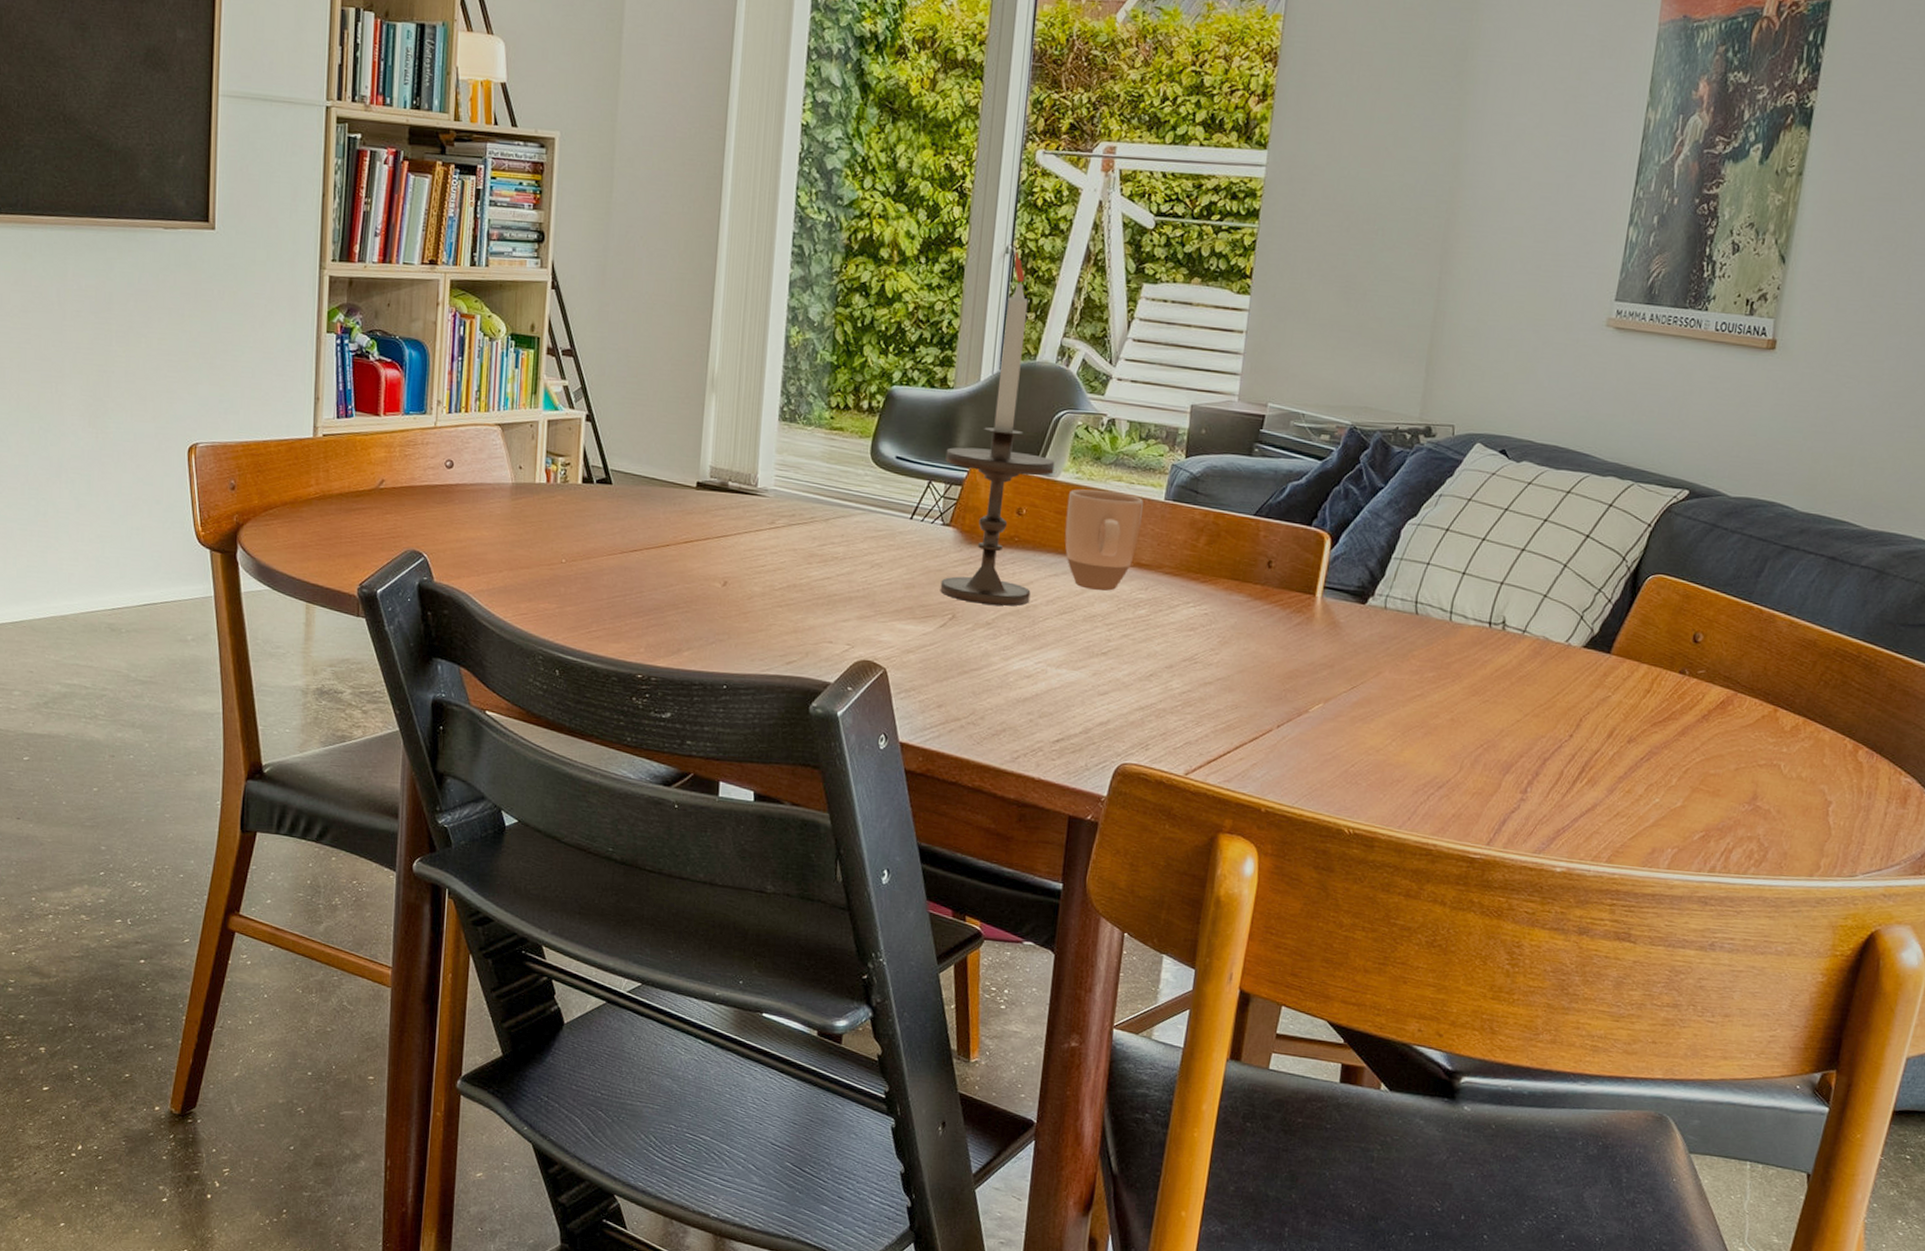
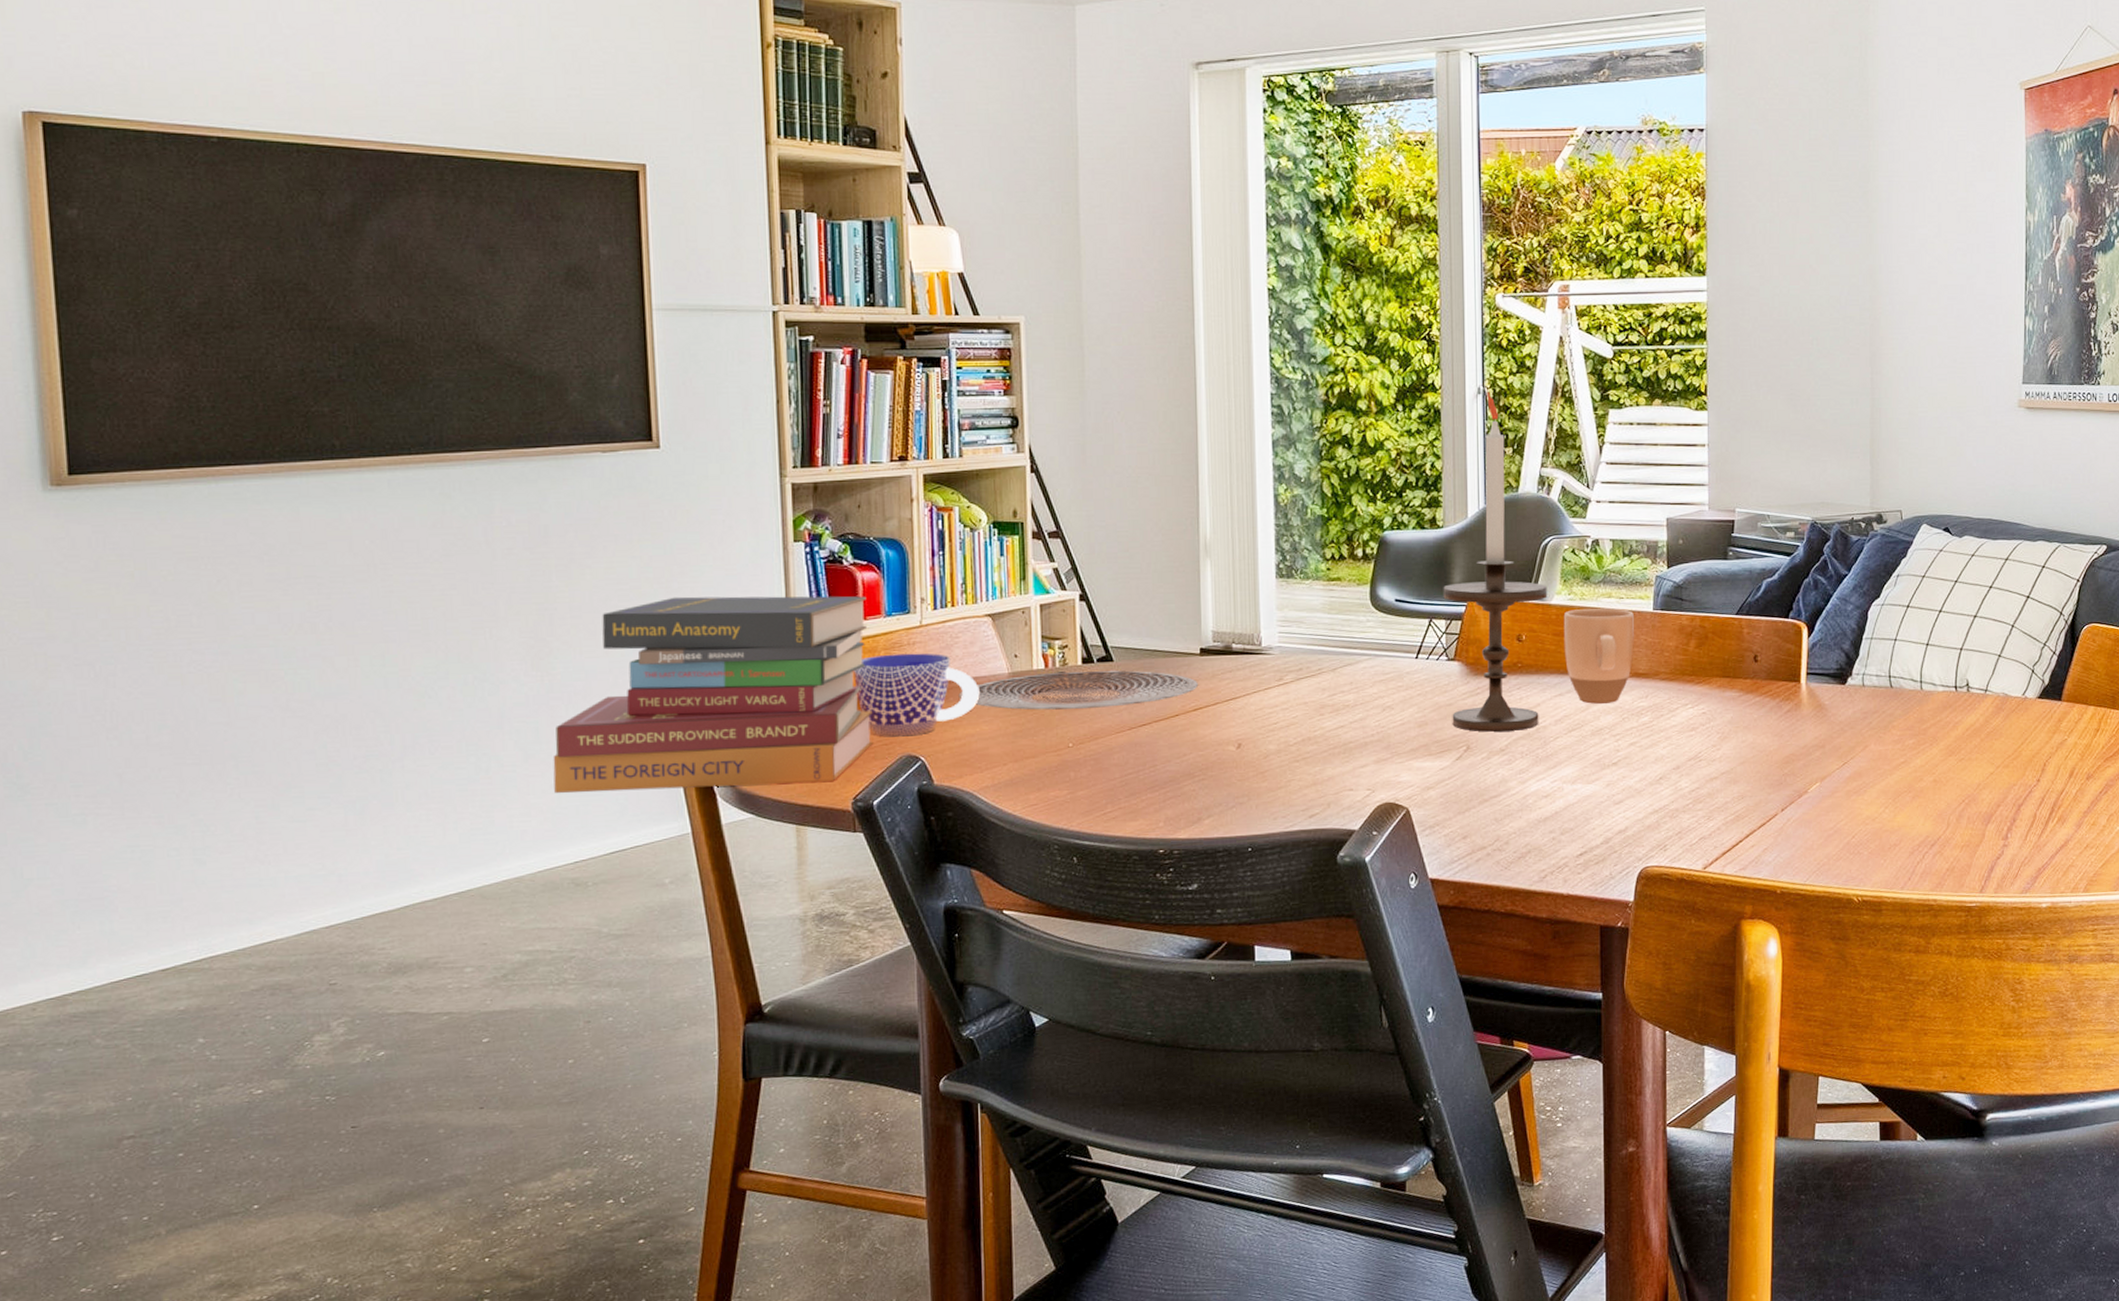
books: none [100,373,388,567] -> present [553,596,874,794]
cup: none [369,451,484,533] -> present [853,653,980,737]
plate: none [464,487,691,530] -> present [958,670,1198,710]

